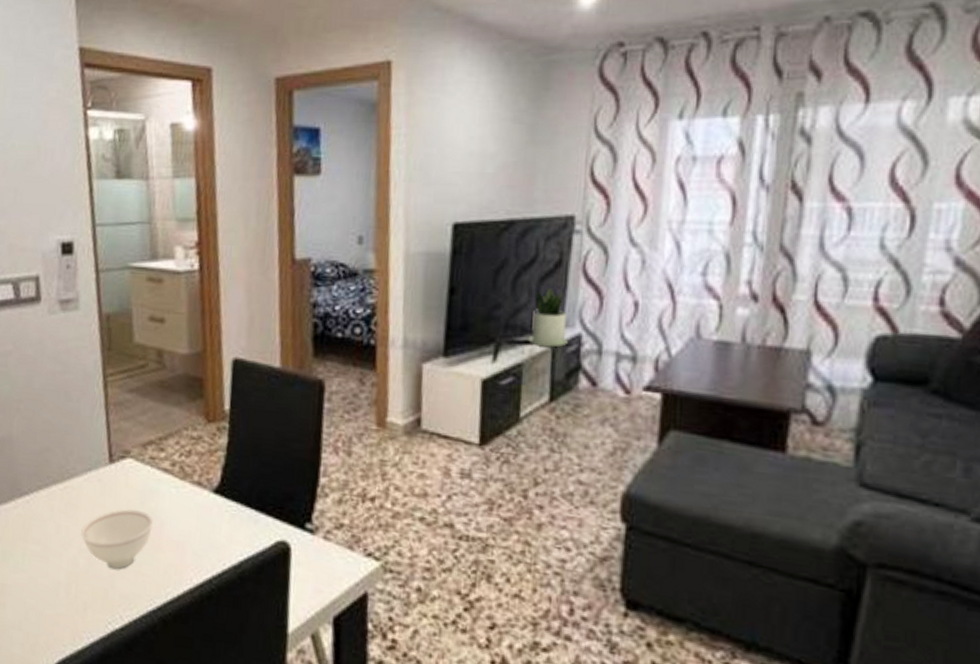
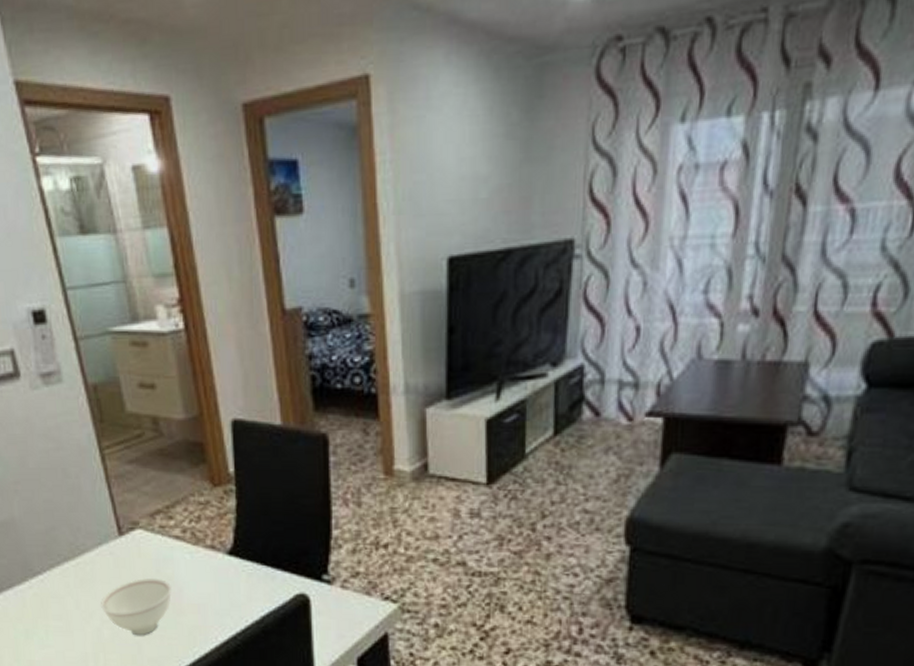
planter: present [528,288,568,348] -> none [531,319,570,381]

